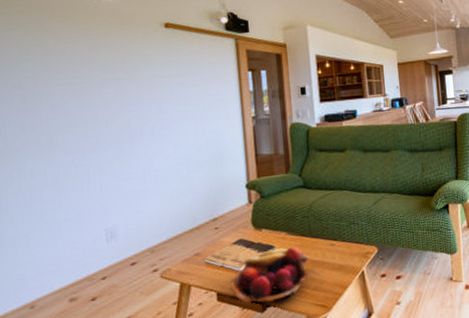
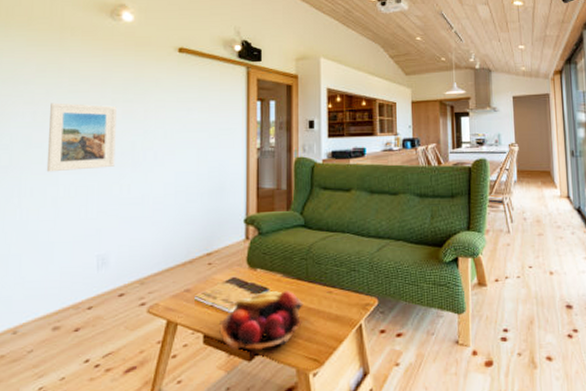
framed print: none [39,85,113,154] -> present [46,102,117,172]

